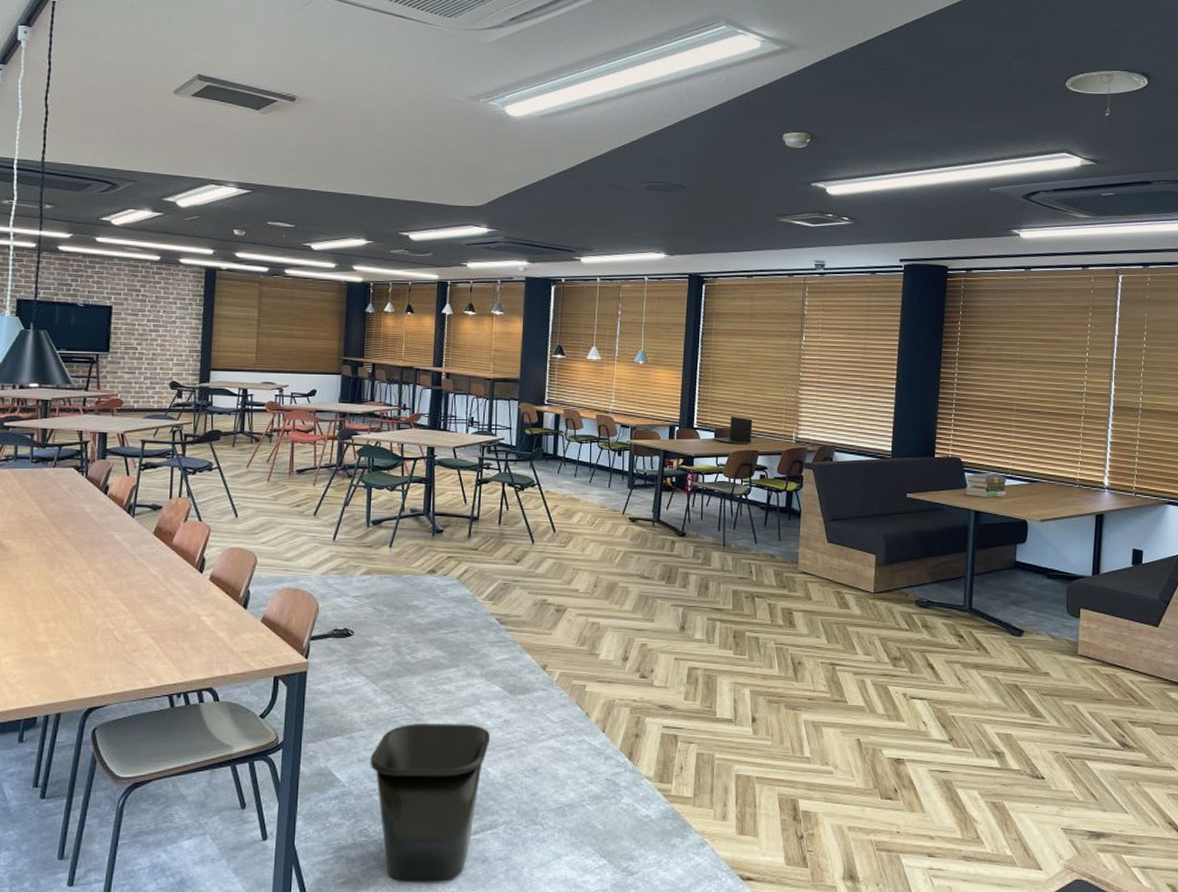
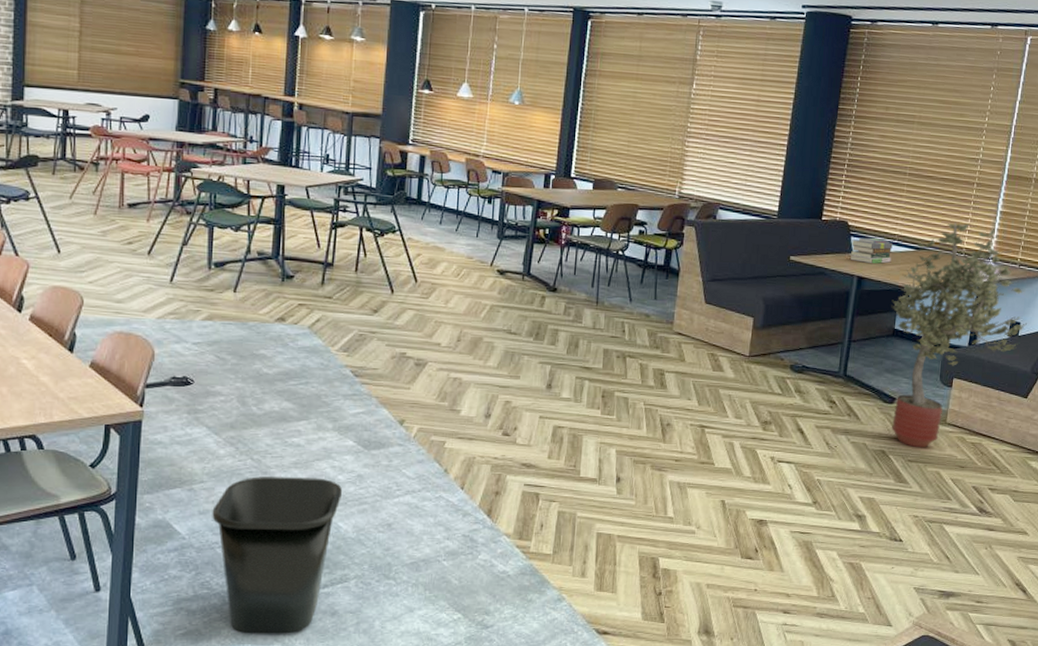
laptop computer: present [712,416,753,445] -> none [590,166,635,198]
potted tree: none [1010,453,1149,681] -> present [891,221,1027,448]

